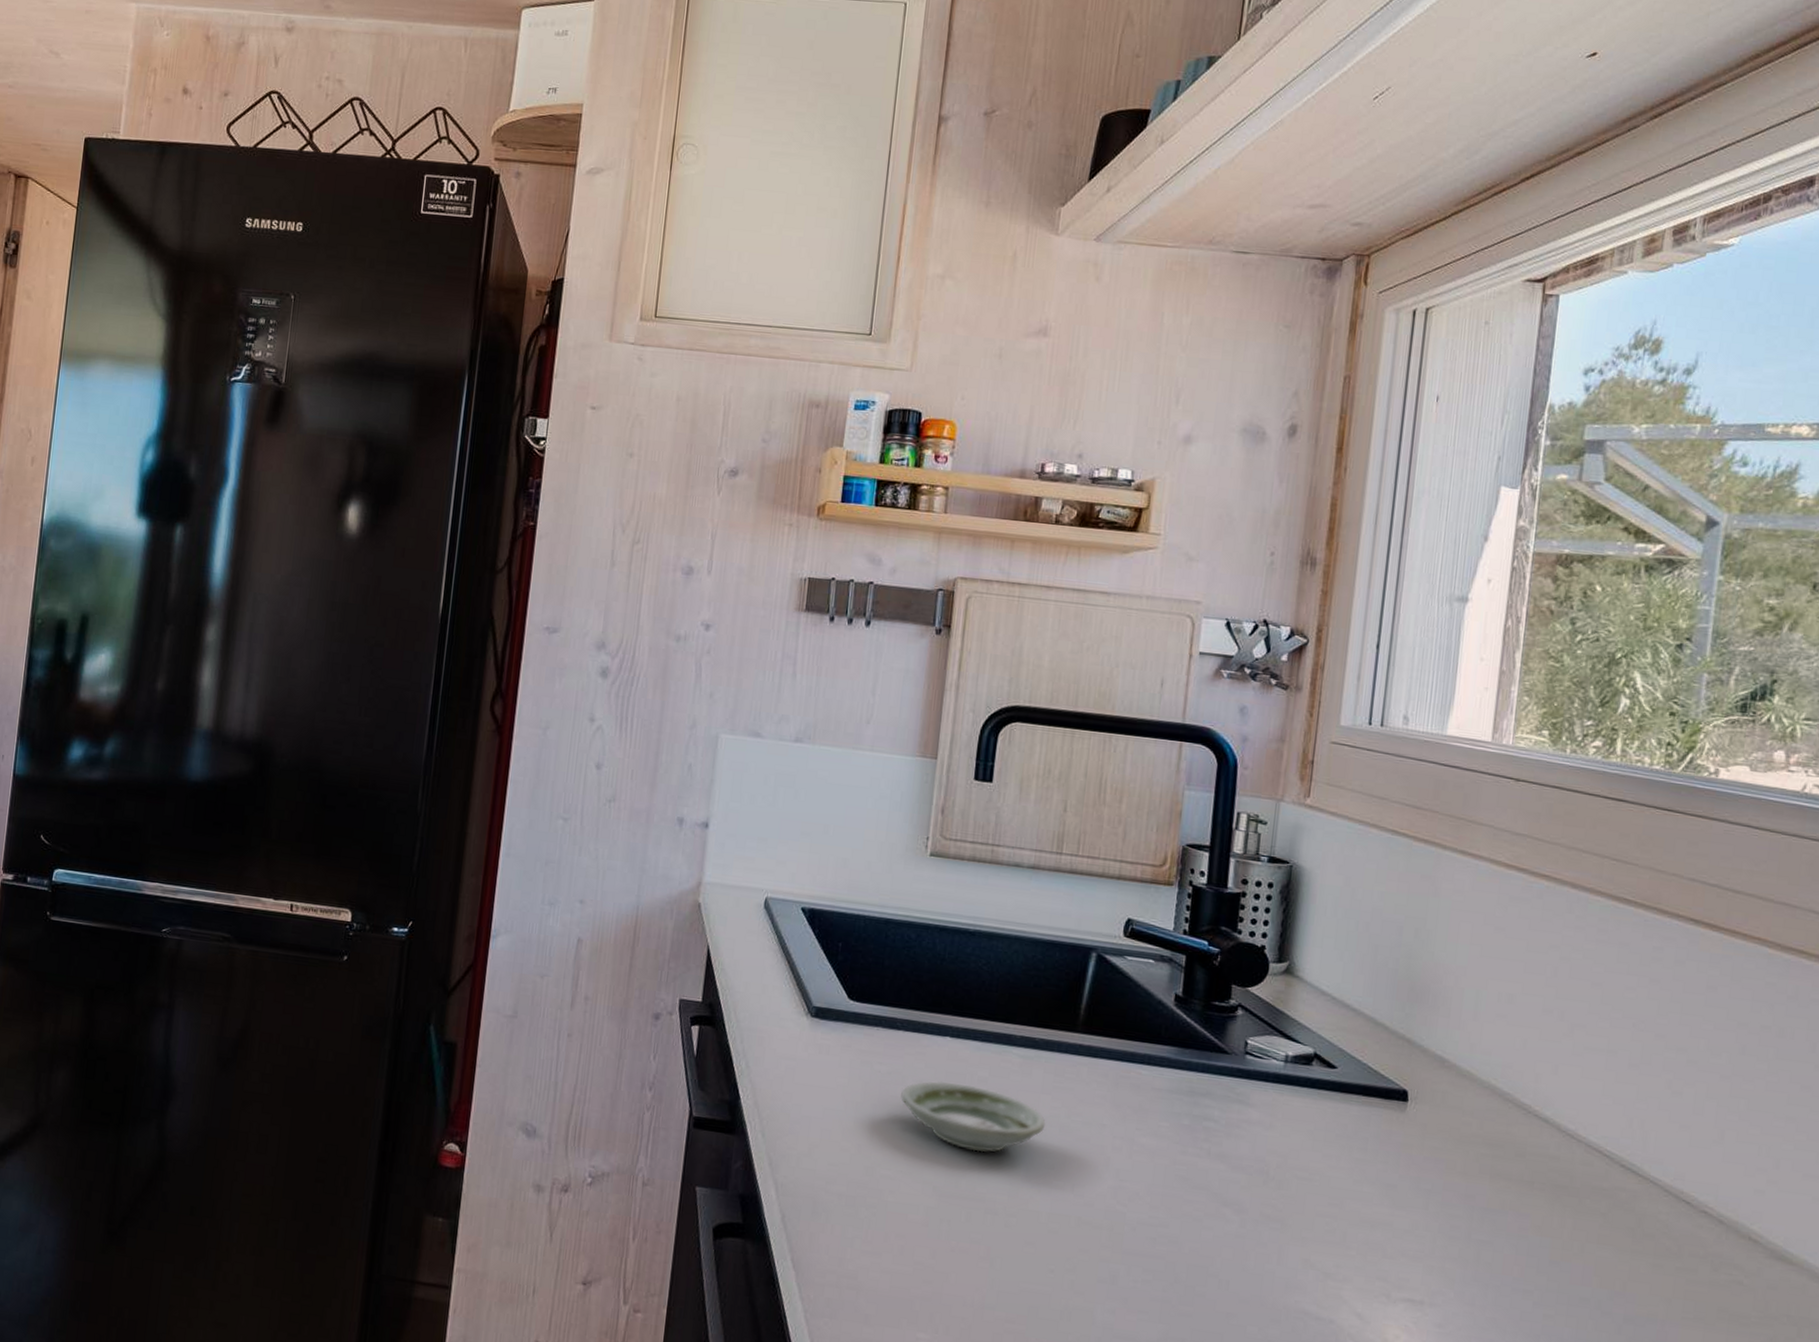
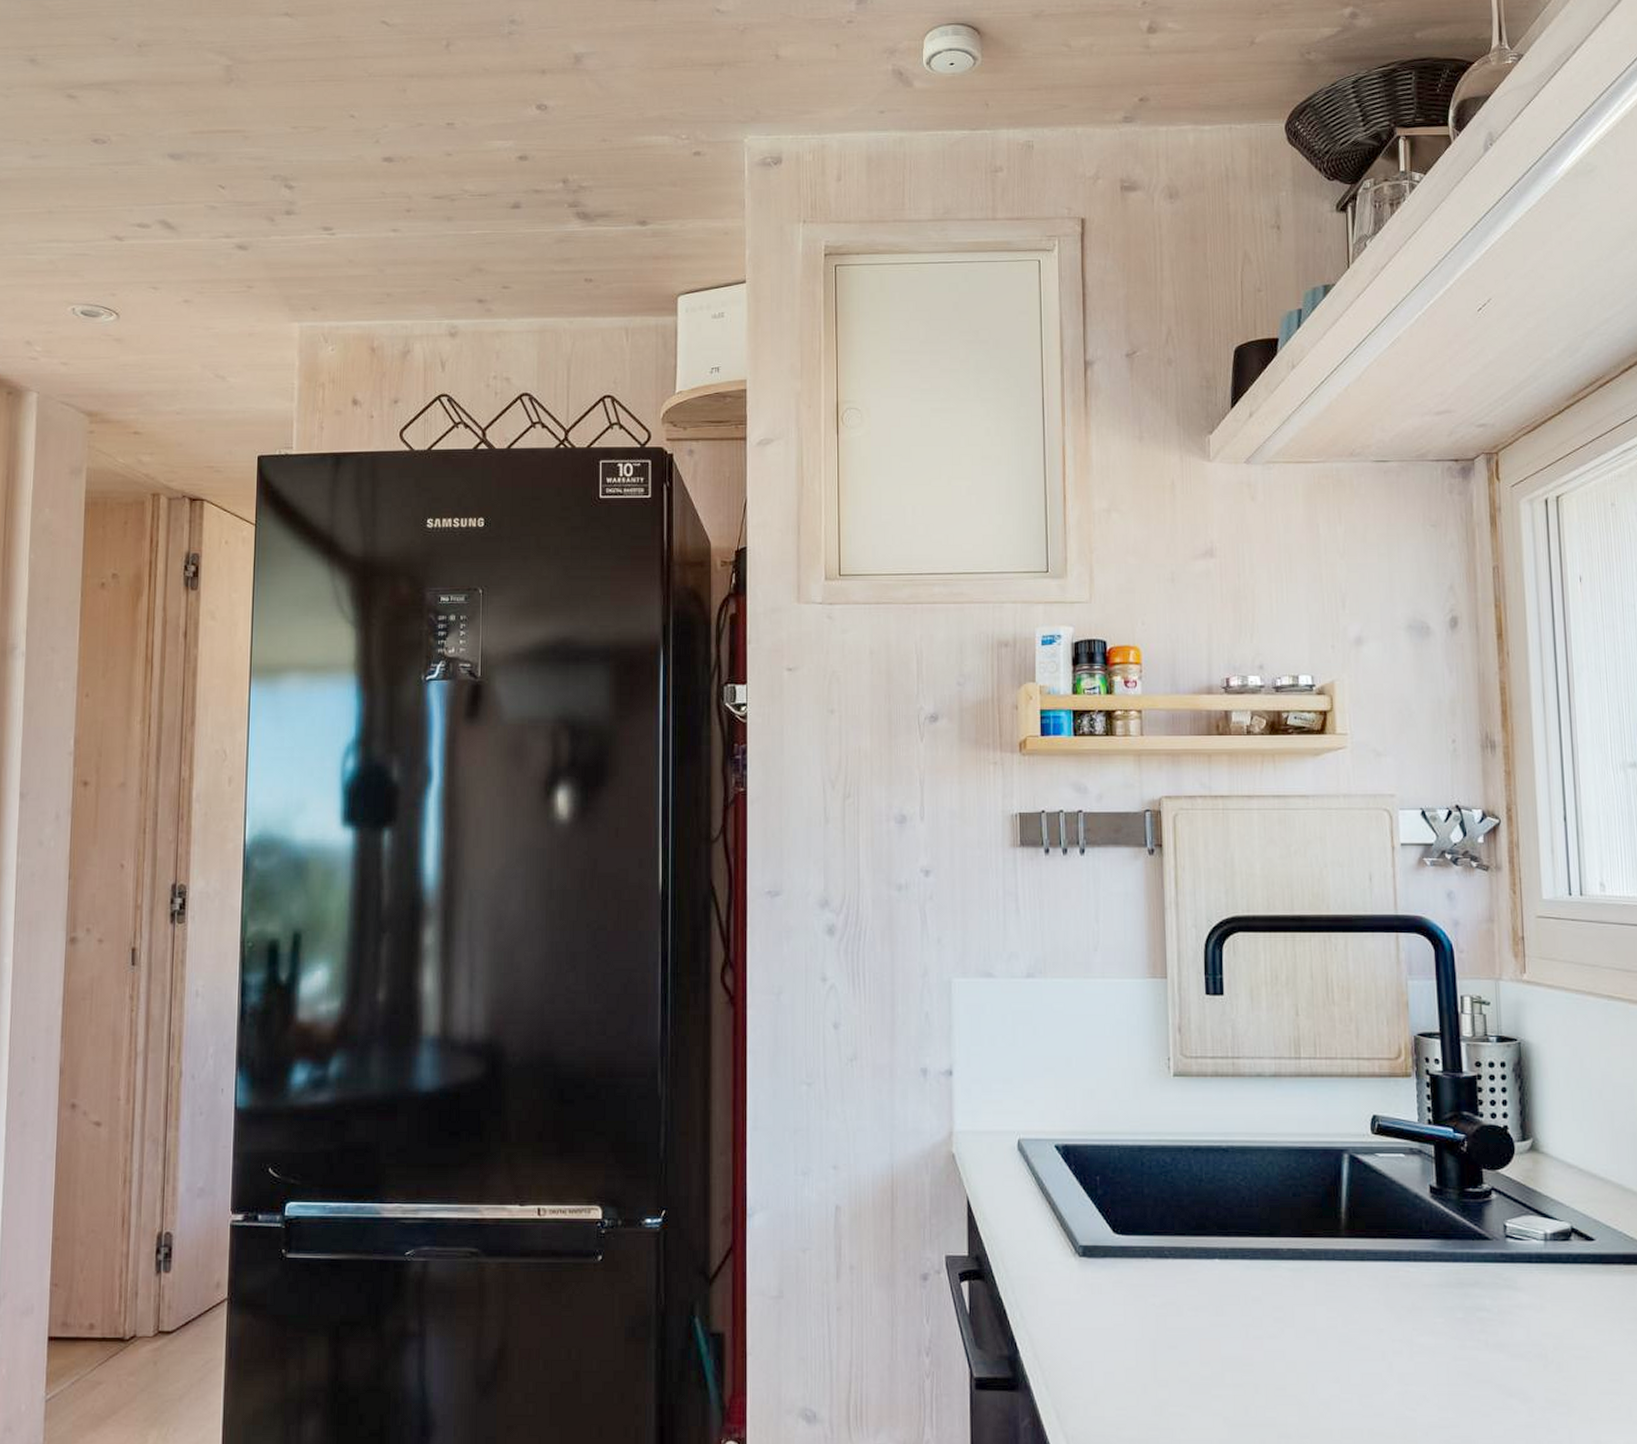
saucer: present [901,1081,1046,1153] -> none [1178,1306,1325,1375]

